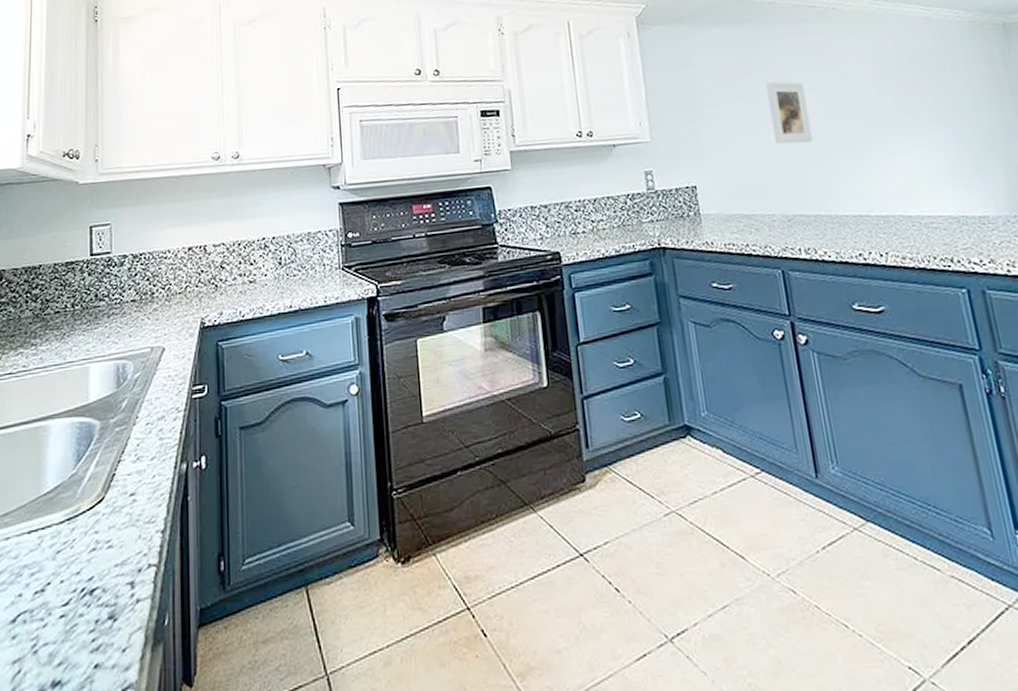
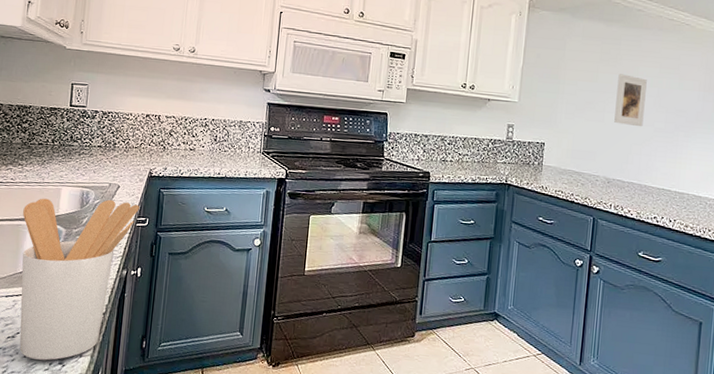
utensil holder: none [42,368,193,619] -> present [19,198,139,361]

